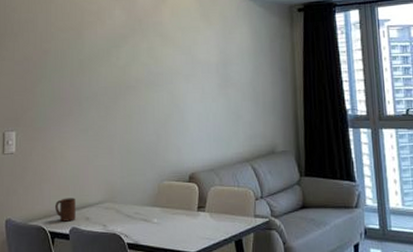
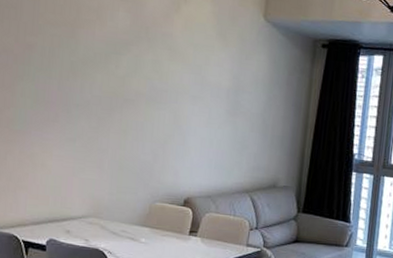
cup: present [55,198,76,222] -> none [31,208,56,233]

